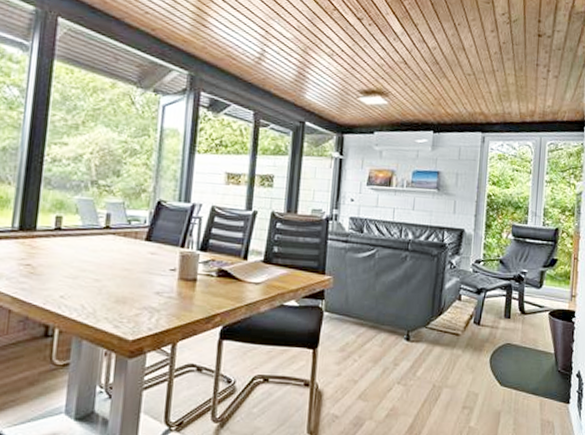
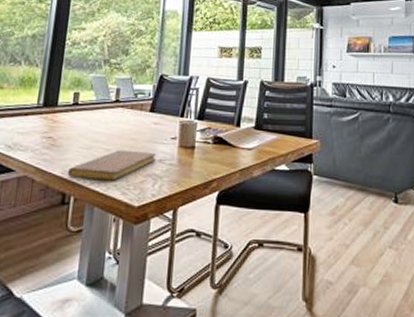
notebook: none [51,281,153,313] -> present [68,150,157,181]

